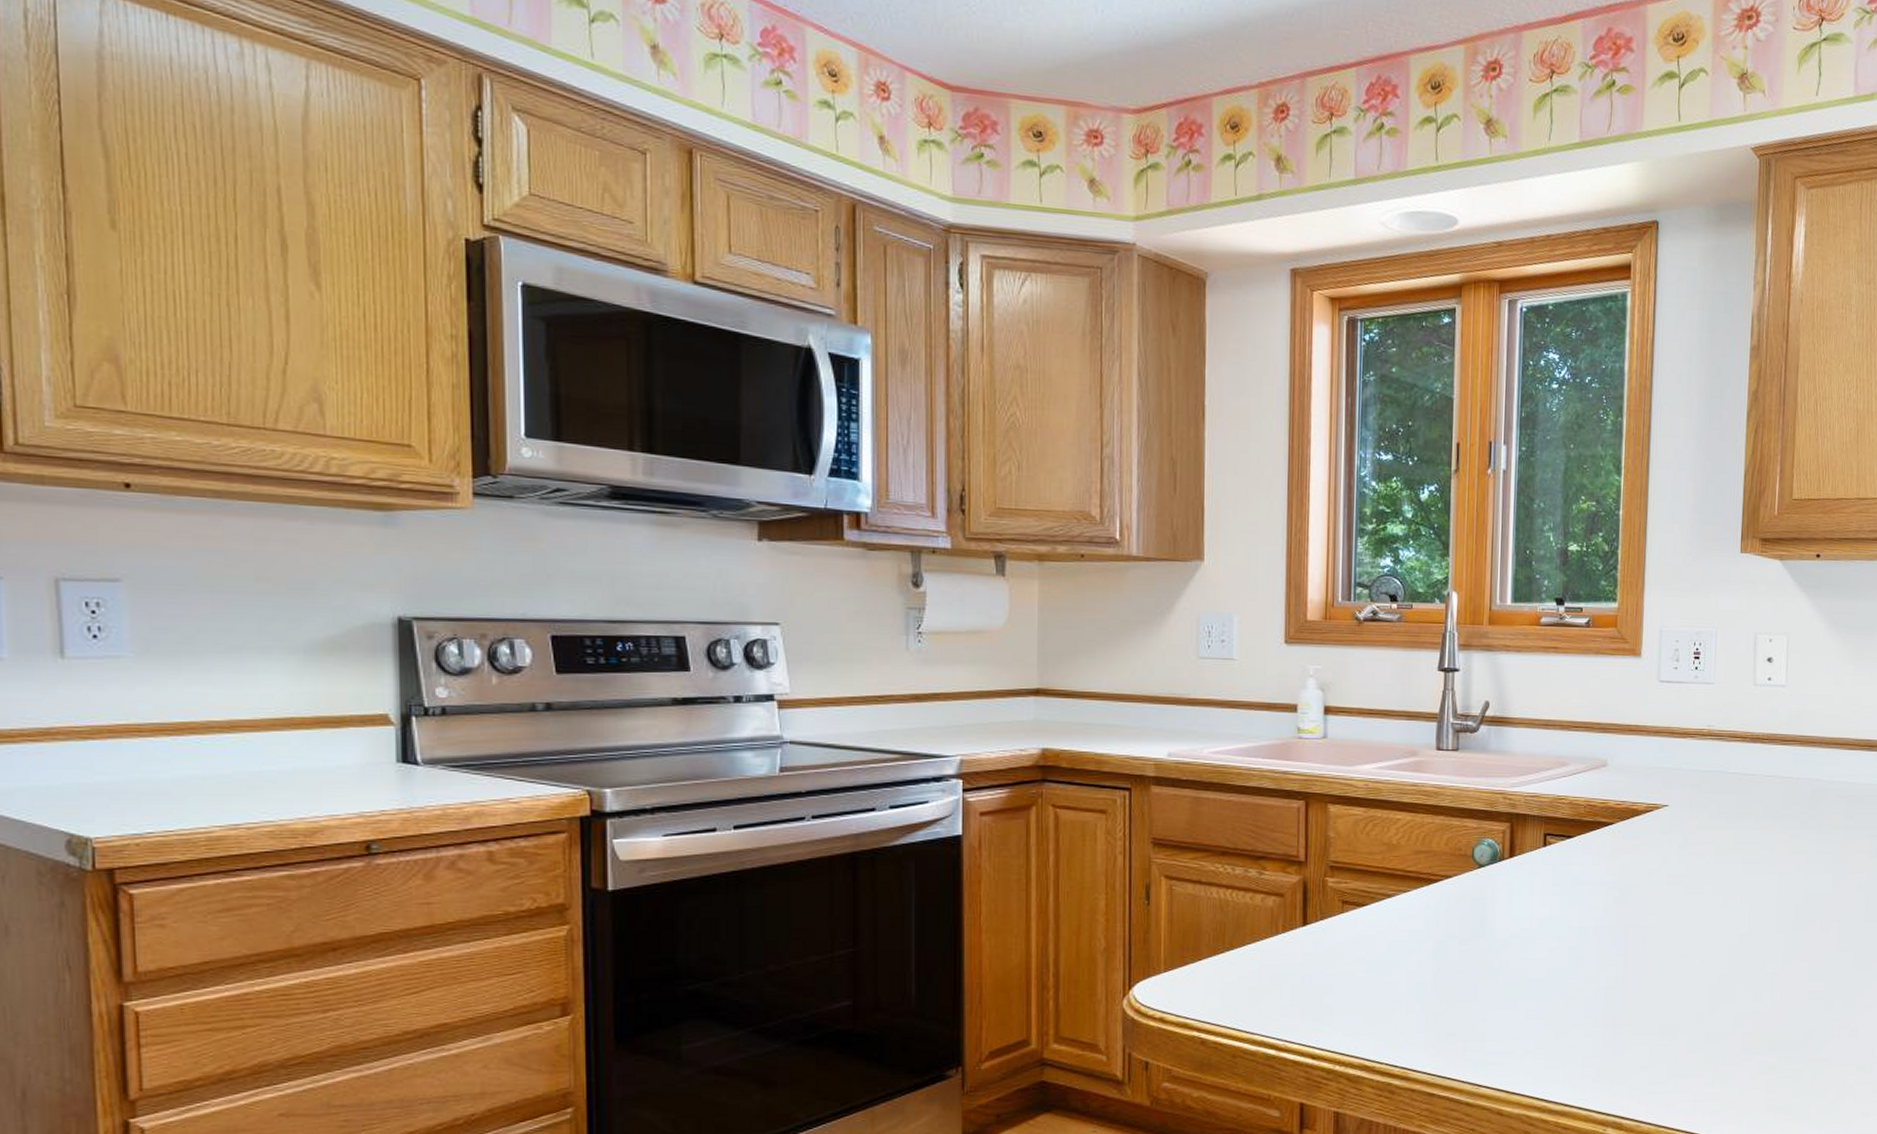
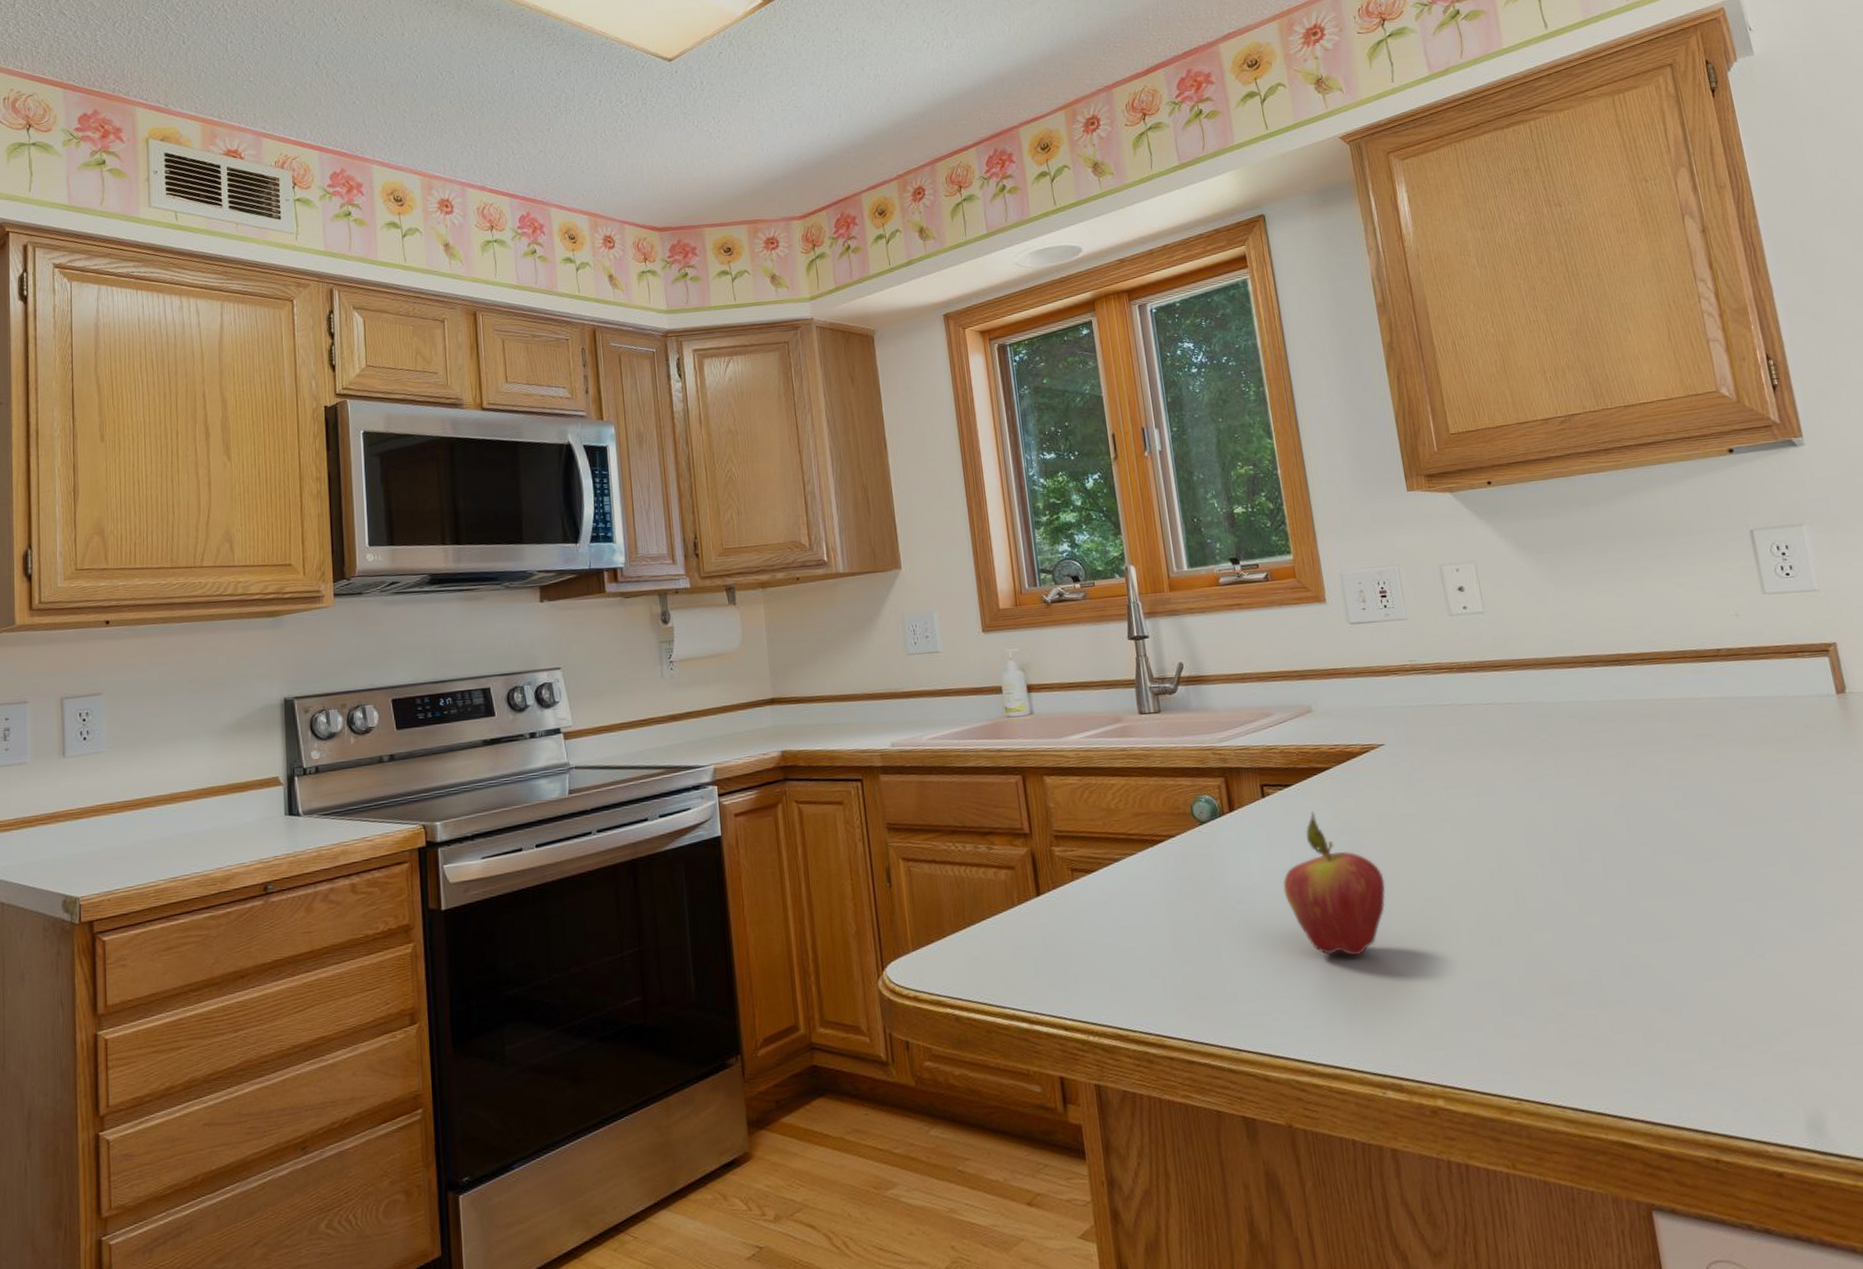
fruit: none [1547,864,1643,1005] -> present [1282,811,1386,956]

